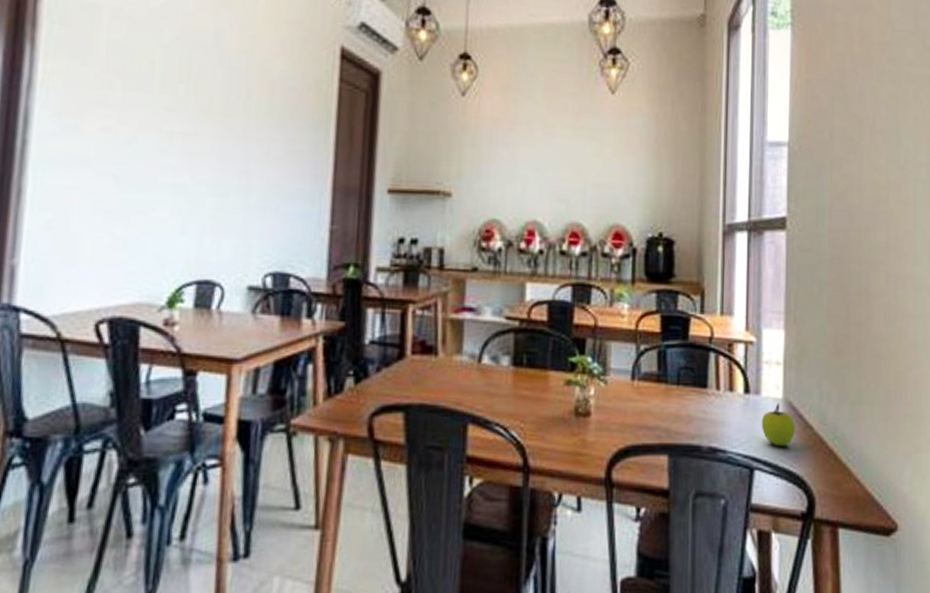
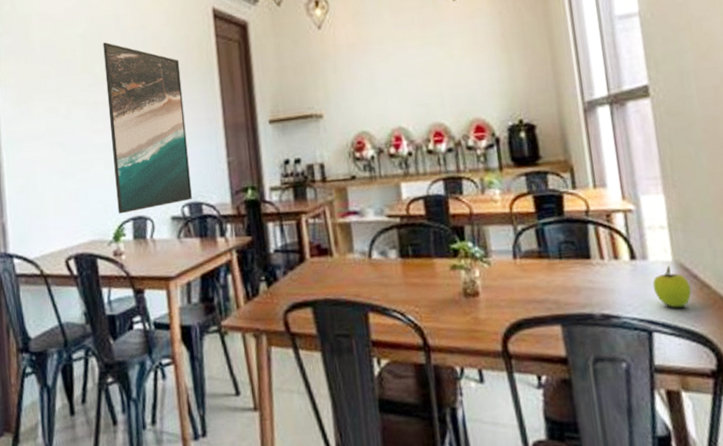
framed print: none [178,60,290,275] -> present [103,42,192,214]

